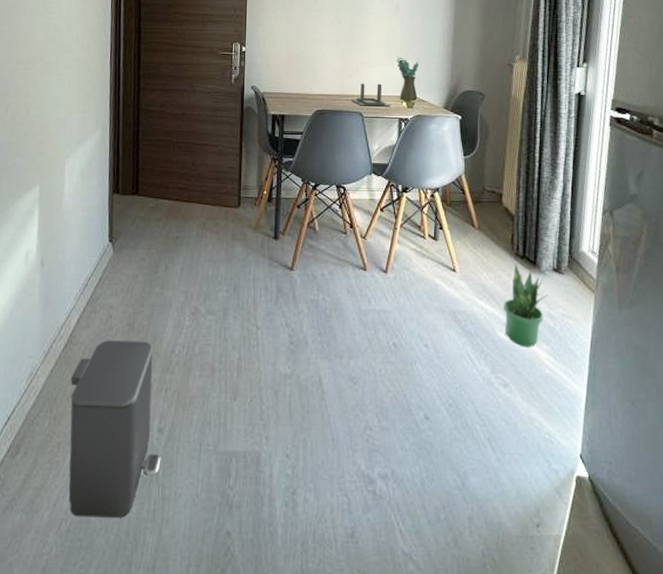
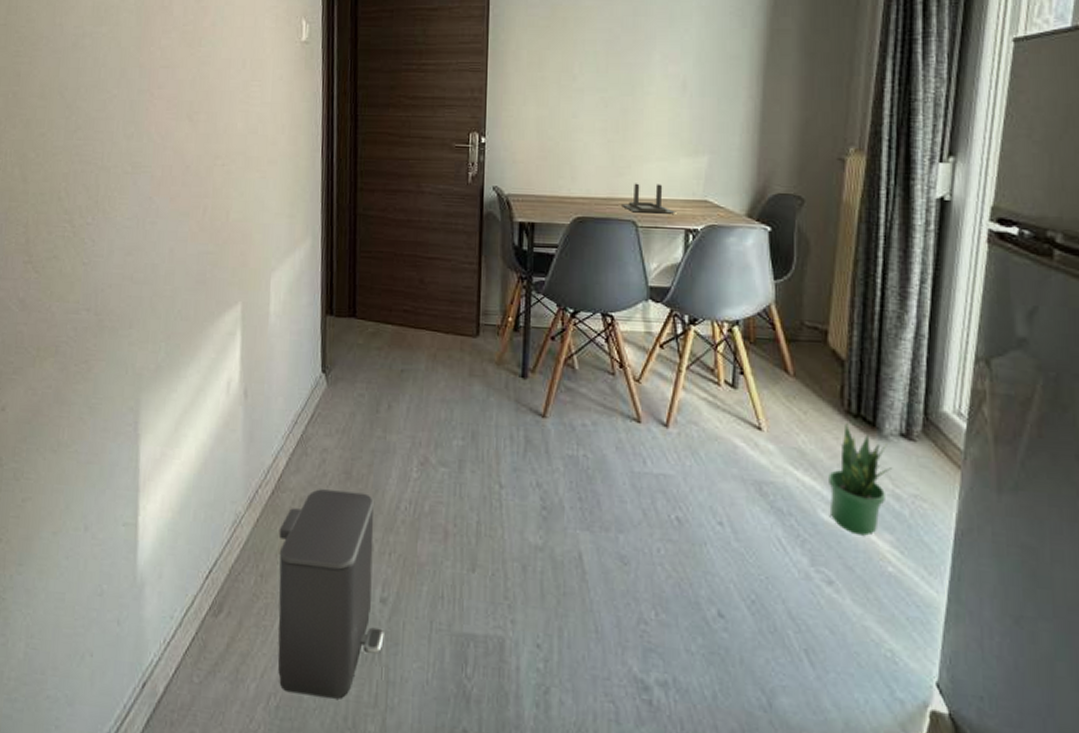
vase: present [396,57,419,108] -> none [682,149,713,215]

